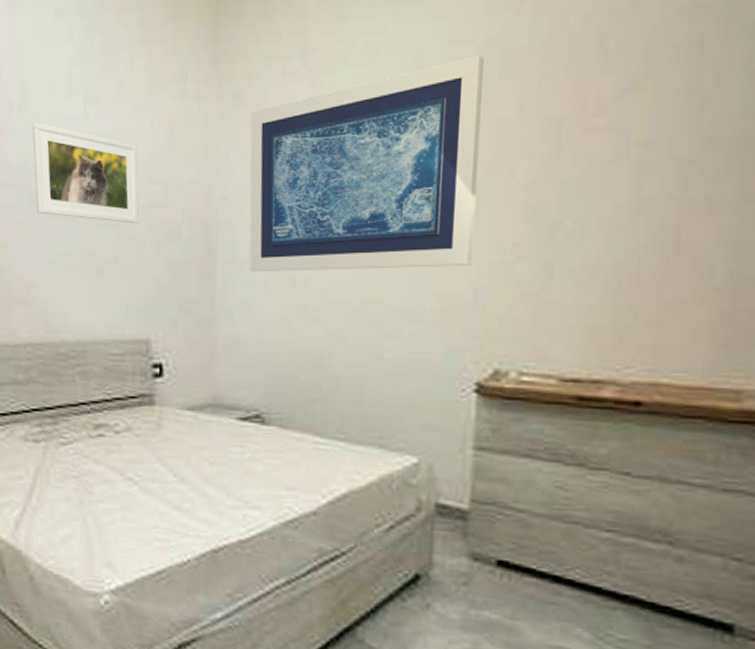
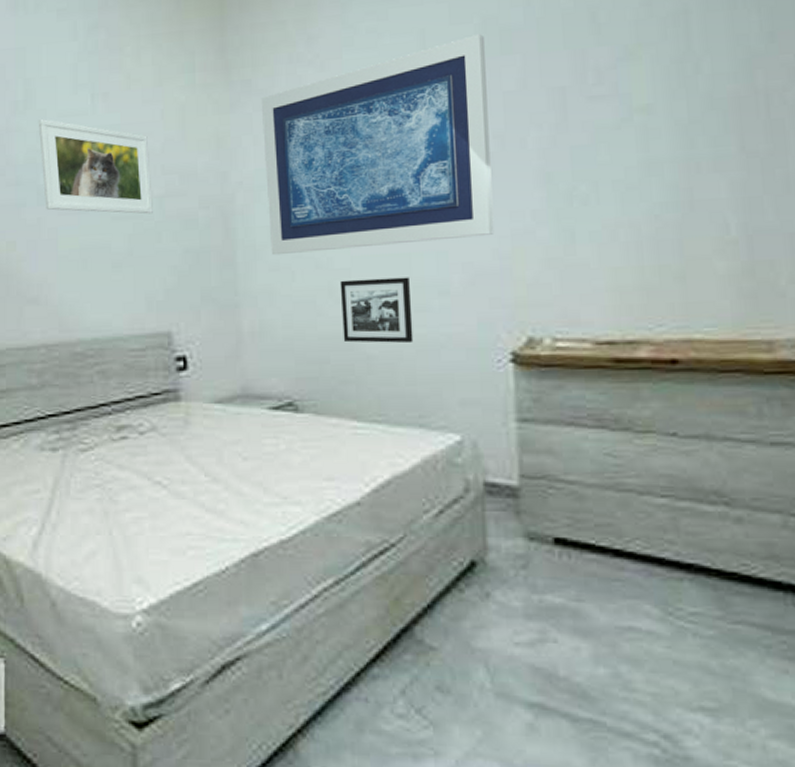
picture frame: none [313,301,383,367] -> present [339,277,414,344]

